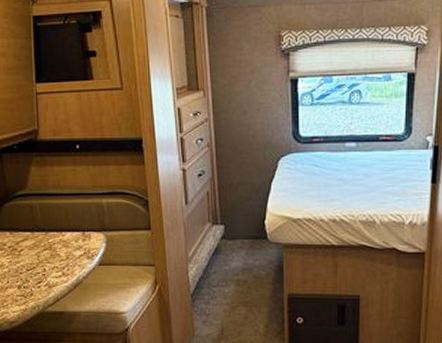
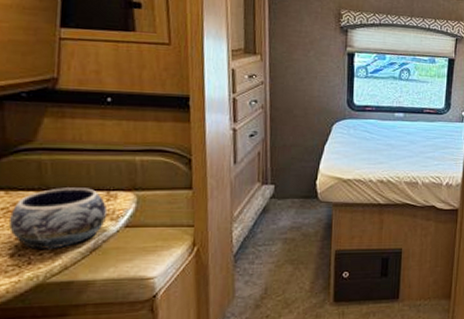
decorative bowl: none [15,229,85,283] -> present [9,188,108,249]

